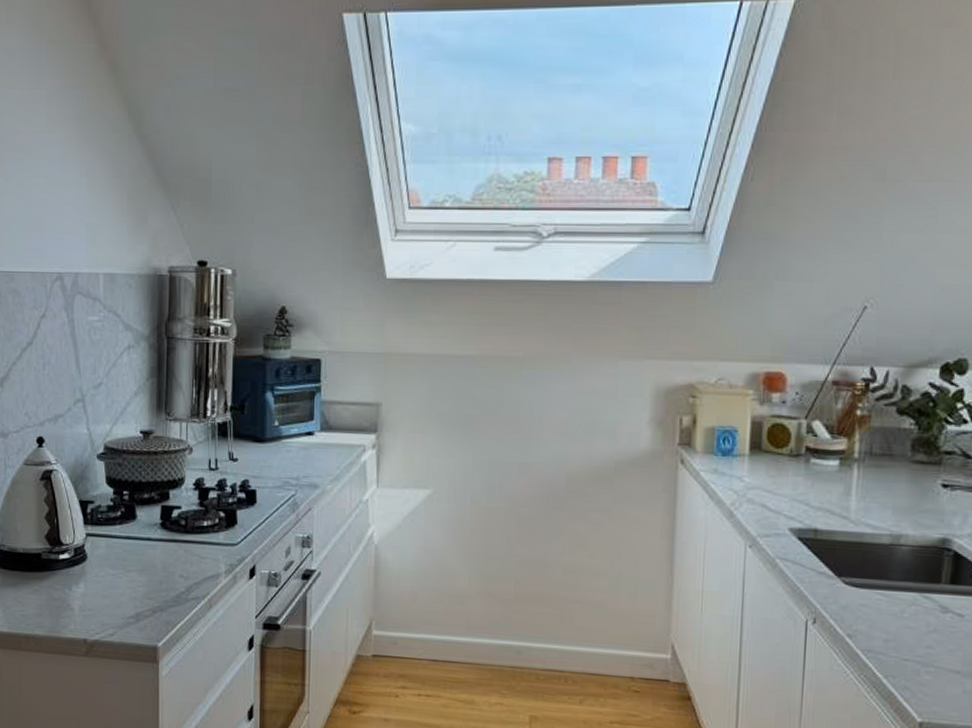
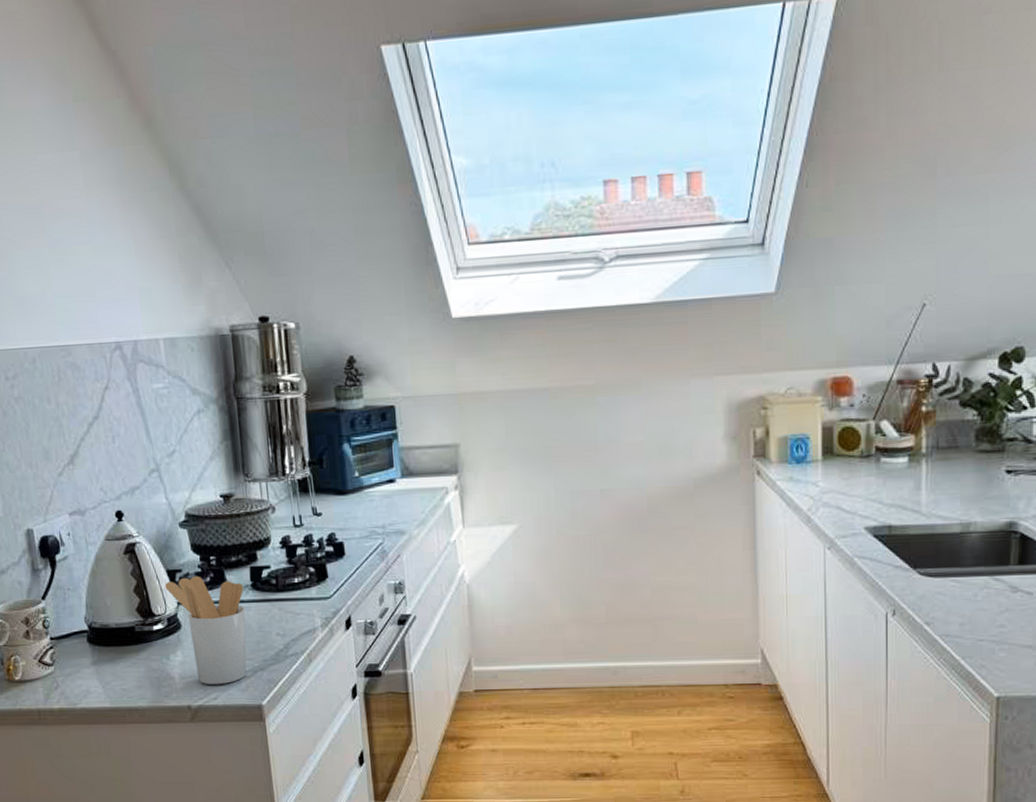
utensil holder: none [76,508,152,622] -> present [165,575,247,685]

